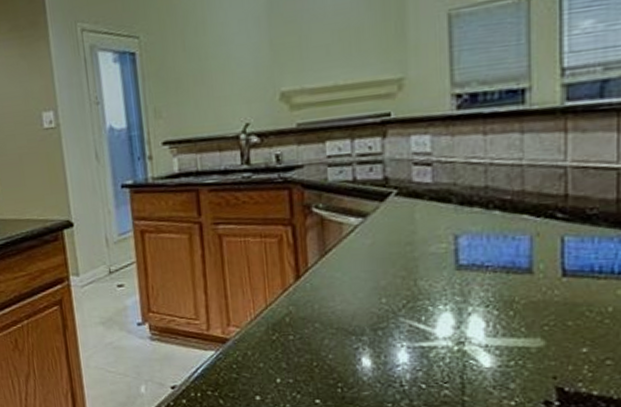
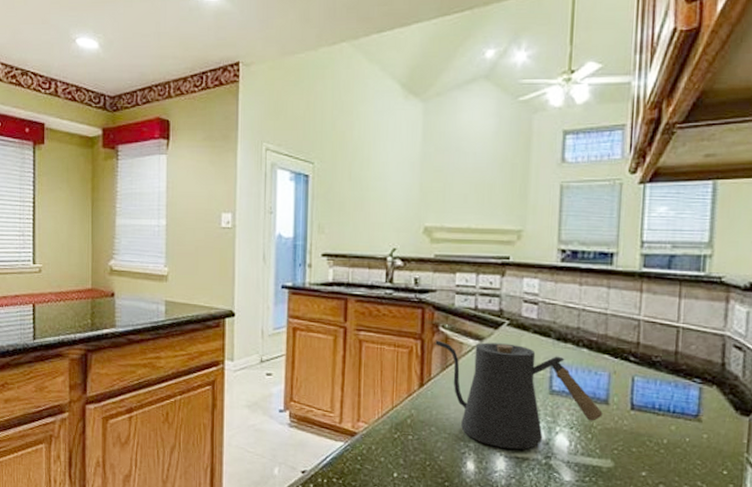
kettle: none [307,216,526,339] -> present [434,340,603,450]

